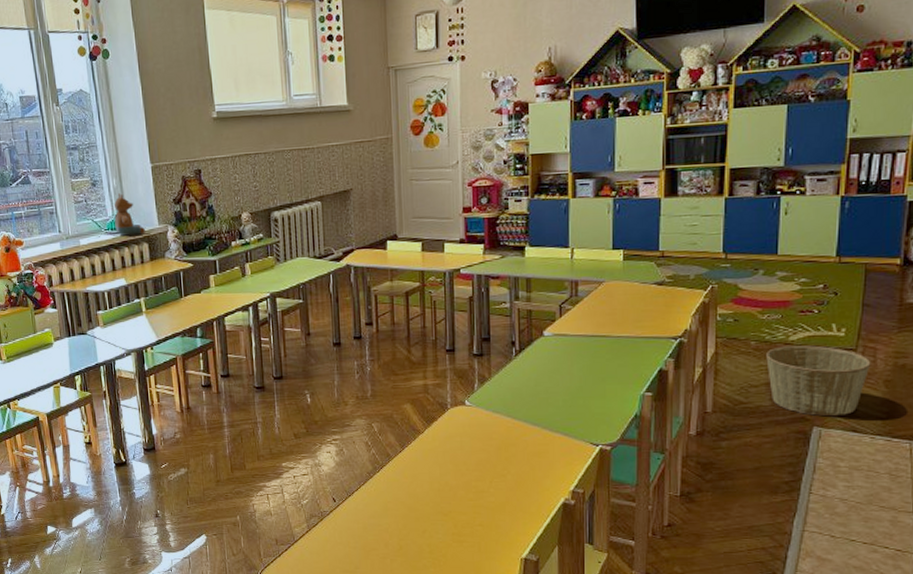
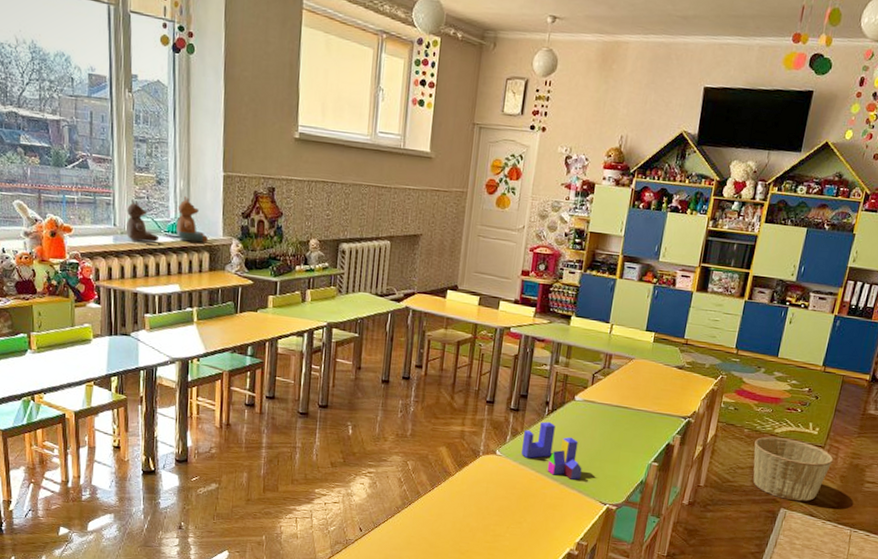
stuffed animal: none [69,204,100,244] -> present [126,199,158,243]
toy blocks: none [493,363,564,422] -> present [521,422,582,480]

